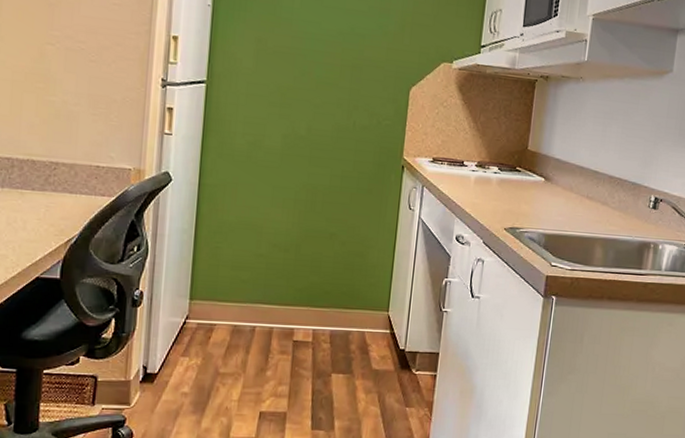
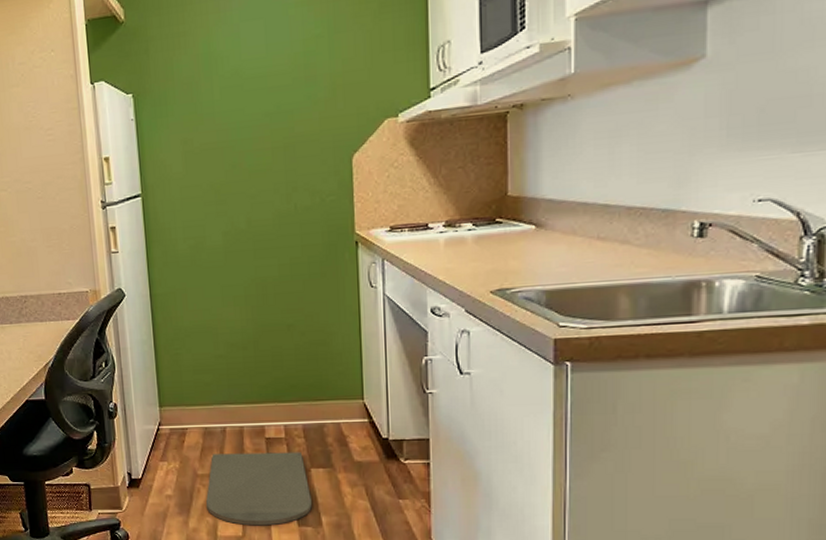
door mat: none [222,353,328,428] -> present [205,452,312,526]

